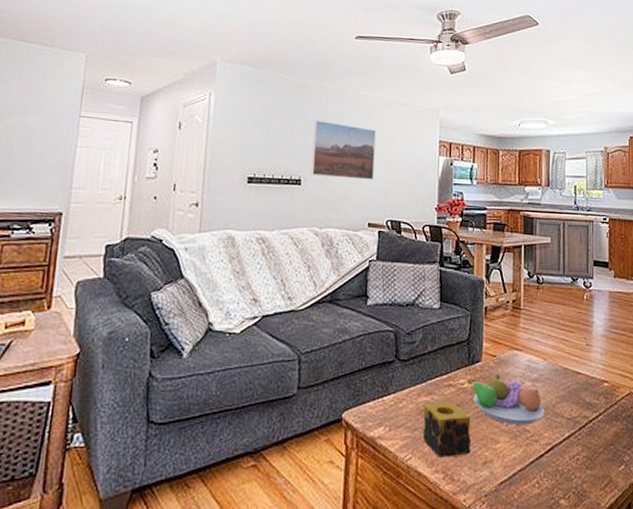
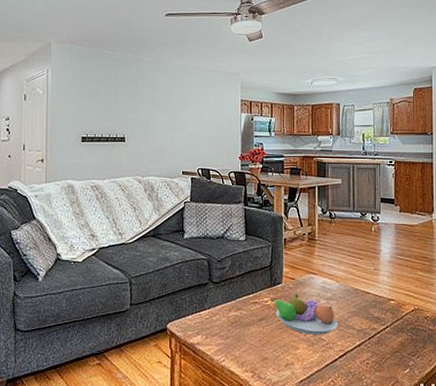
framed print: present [311,120,376,180] -> none [133,87,186,136]
candle: present [422,402,471,458] -> none [233,316,275,360]

